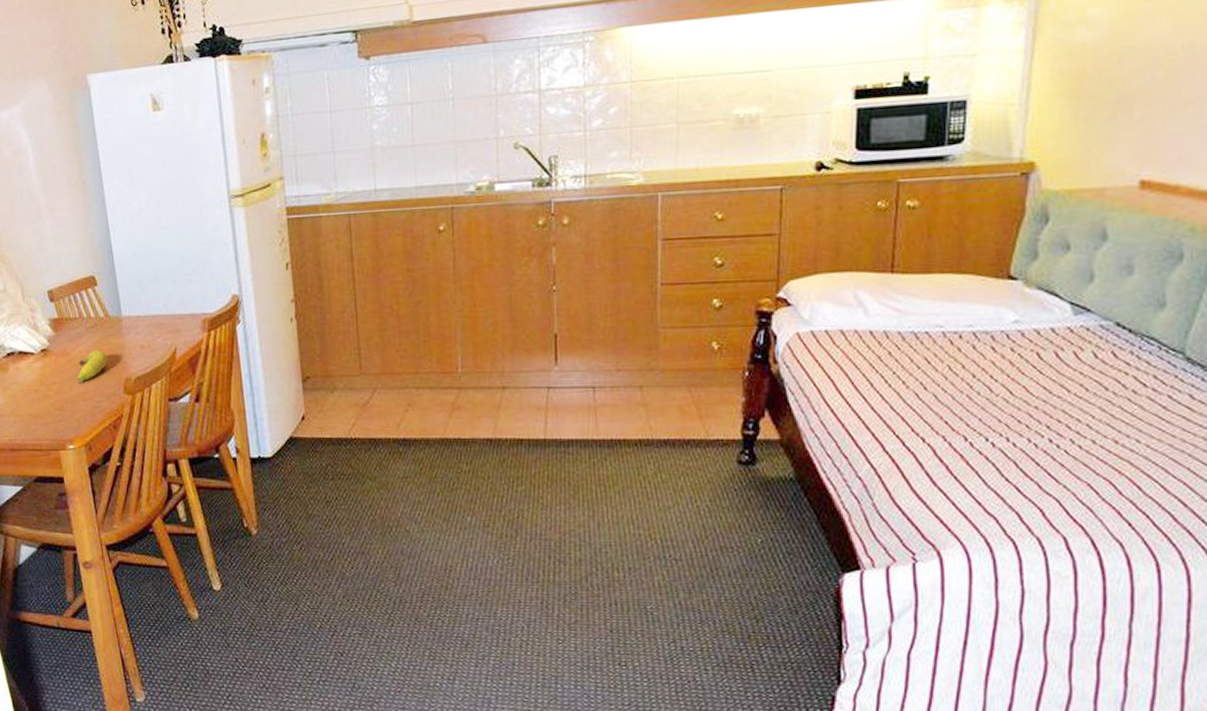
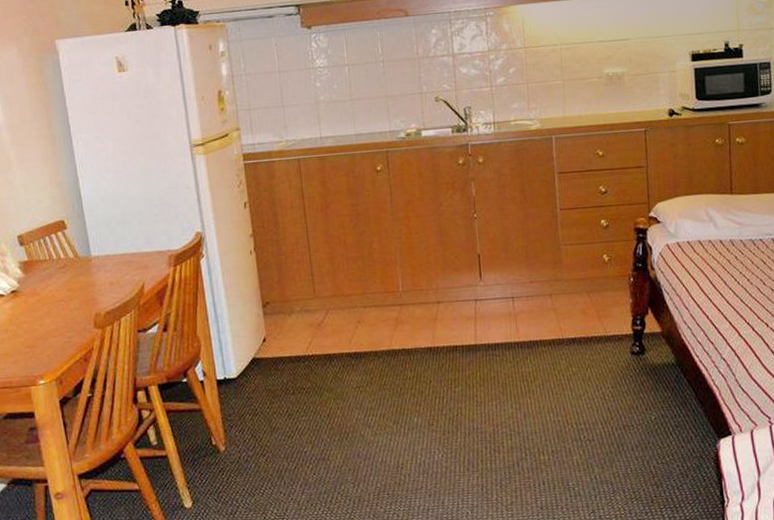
fruit: present [77,350,108,381] -> none [47,288,78,319]

